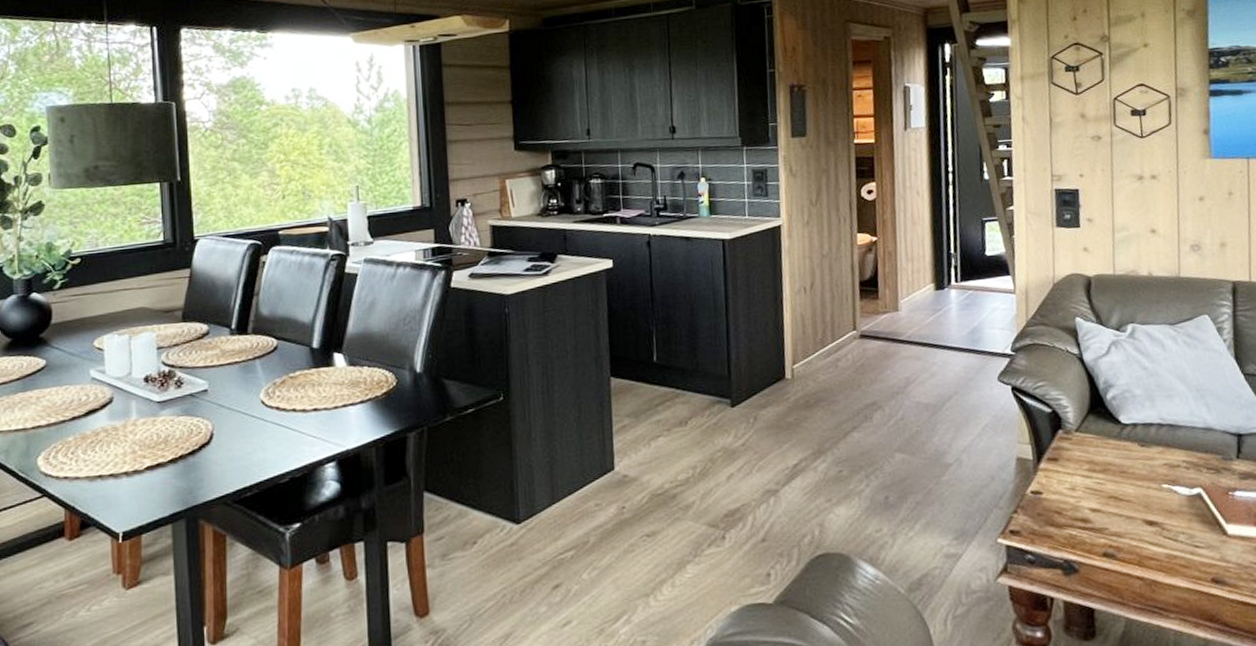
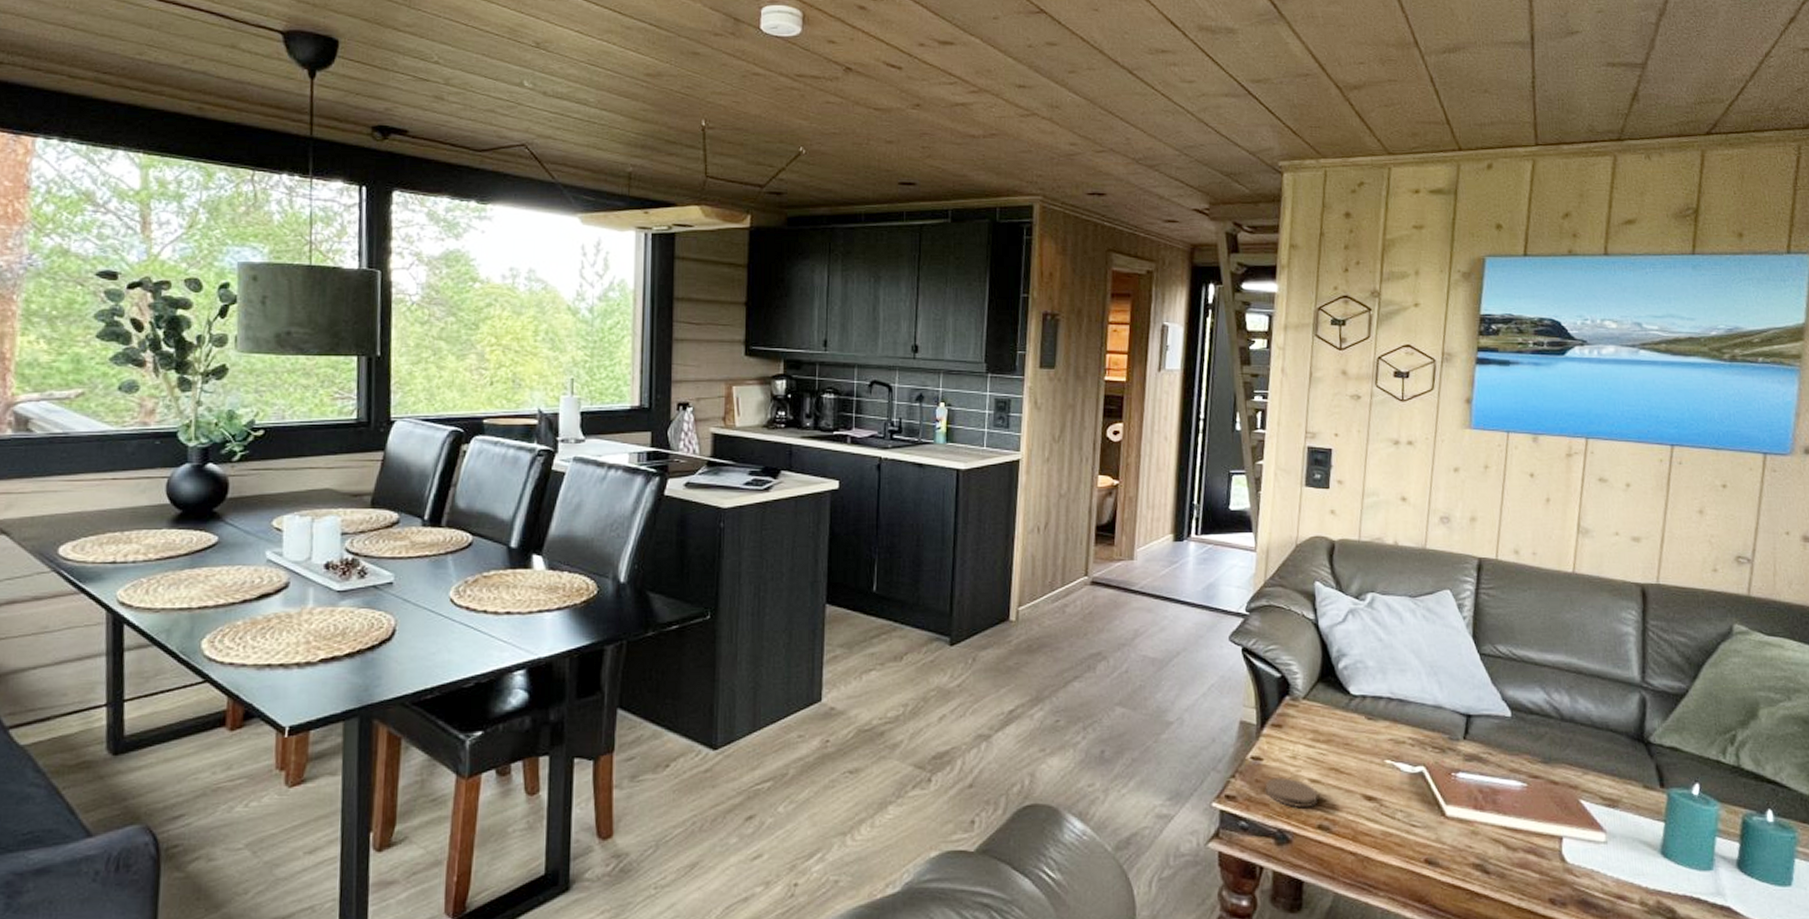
coaster: none [1047,509,1101,538] -> present [1265,777,1318,808]

